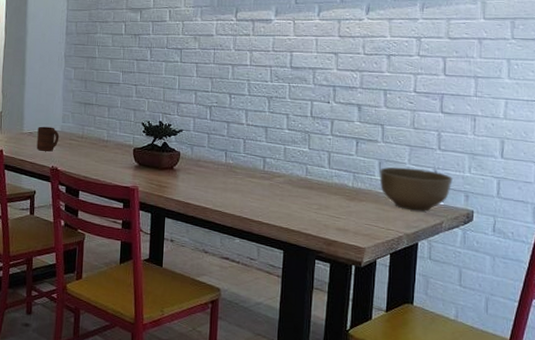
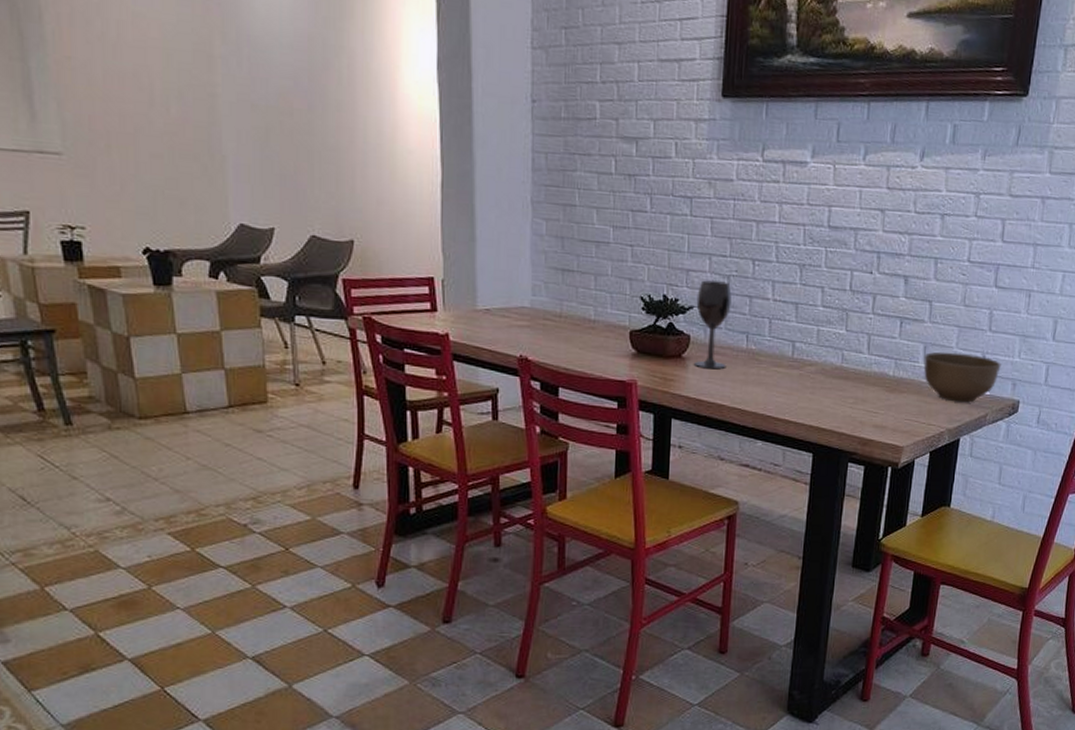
cup: present [36,126,60,151] -> none [497,300,529,335]
wine glass: none [184,110,213,179] -> present [695,280,732,370]

